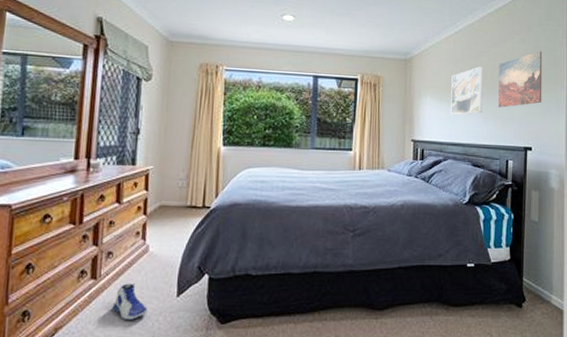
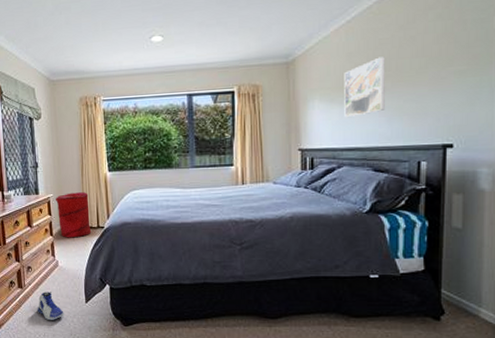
laundry hamper: none [155,166,197,219] -> present [55,192,92,238]
wall art: present [498,51,543,108] -> none [406,25,469,102]

